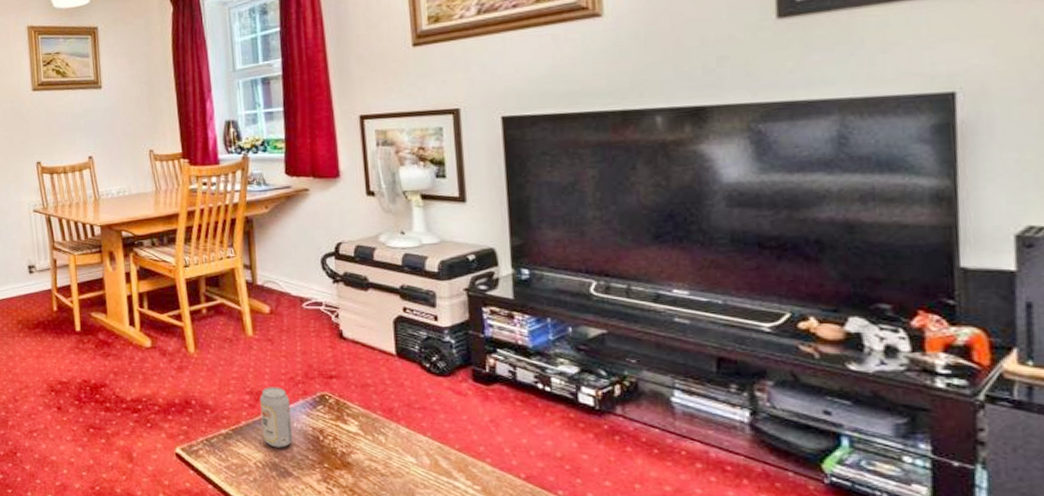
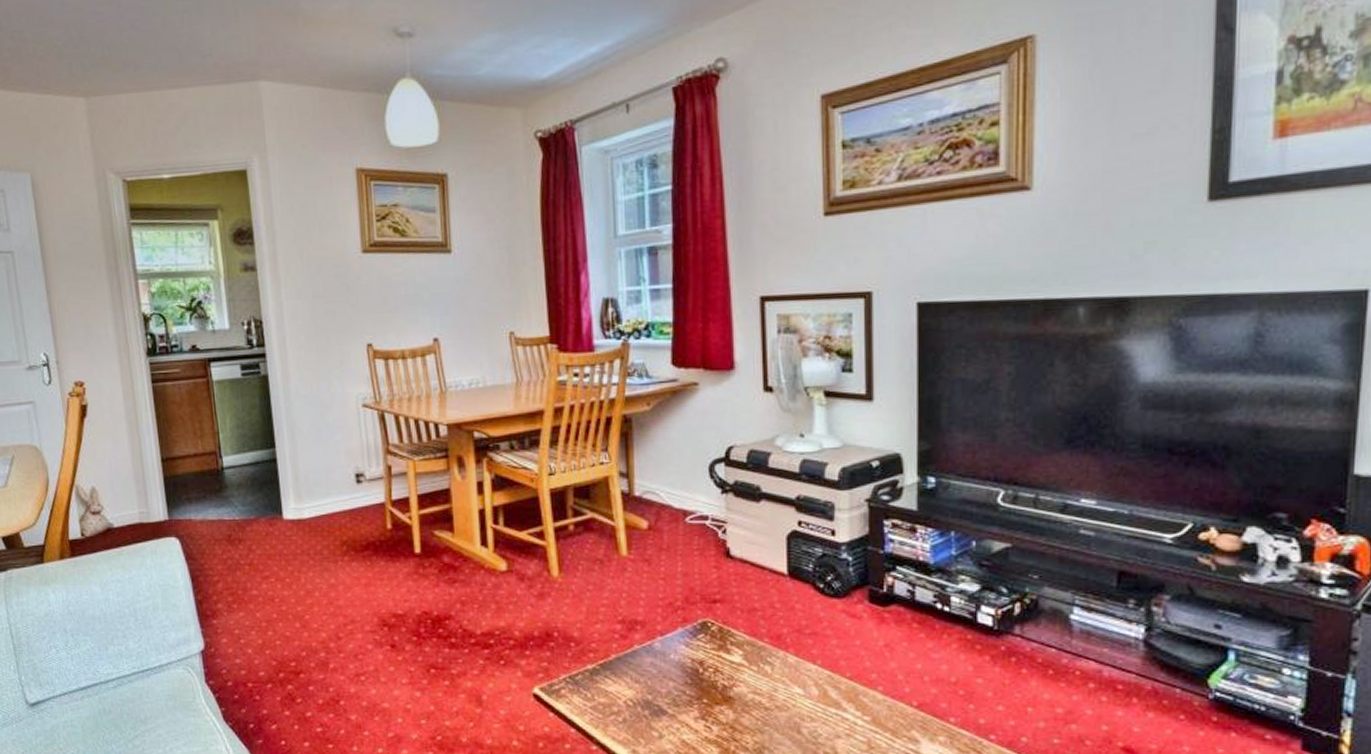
beverage can: present [260,387,293,448] -> none [633,614,669,683]

